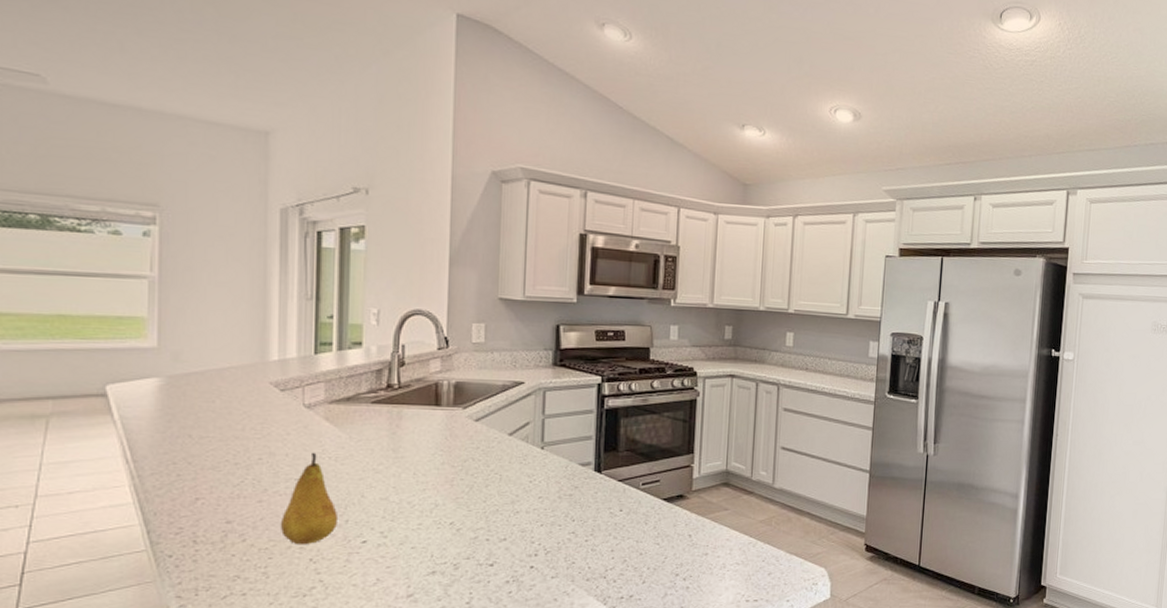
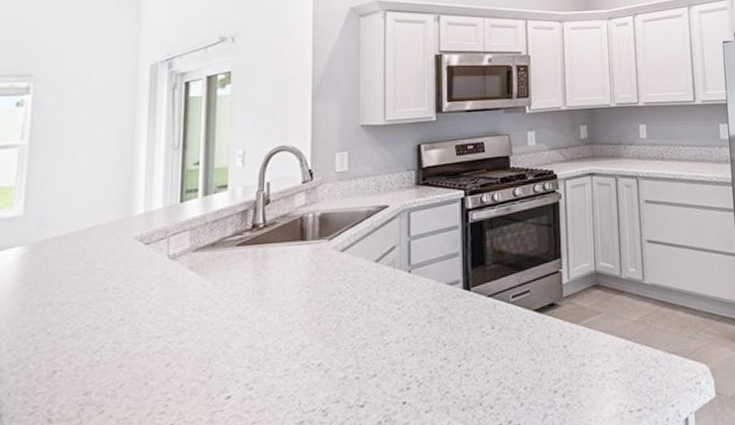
fruit: present [280,452,339,545] -> none [140,305,202,410]

